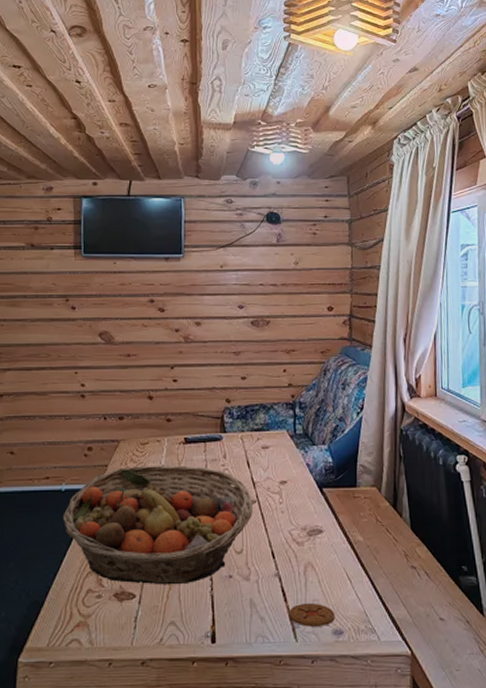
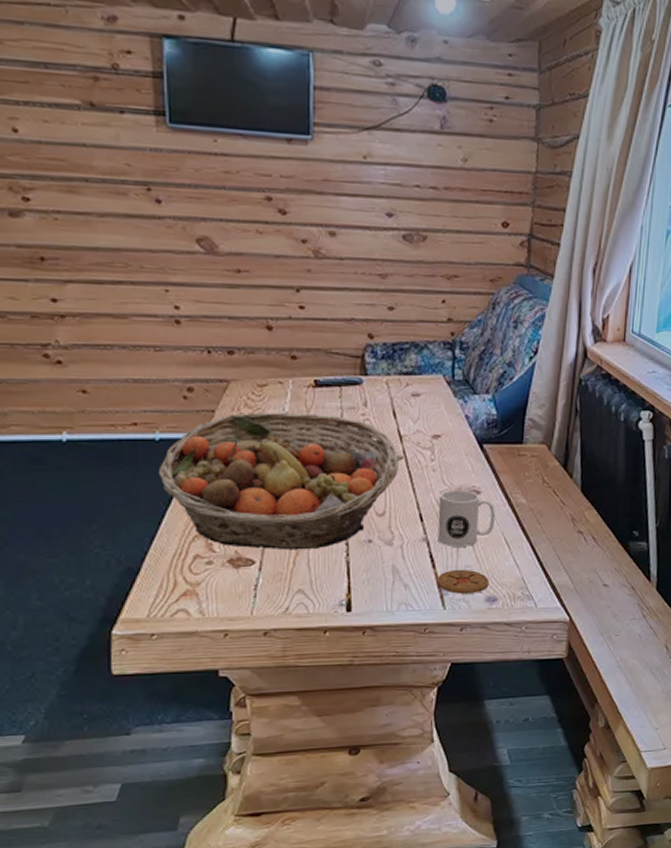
mug: none [287,528,337,581] -> present [437,489,495,547]

